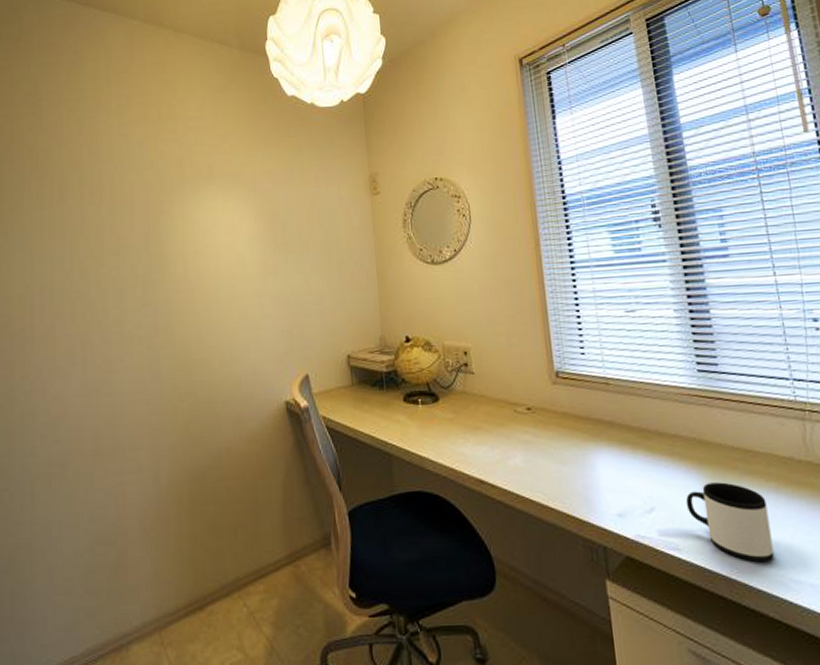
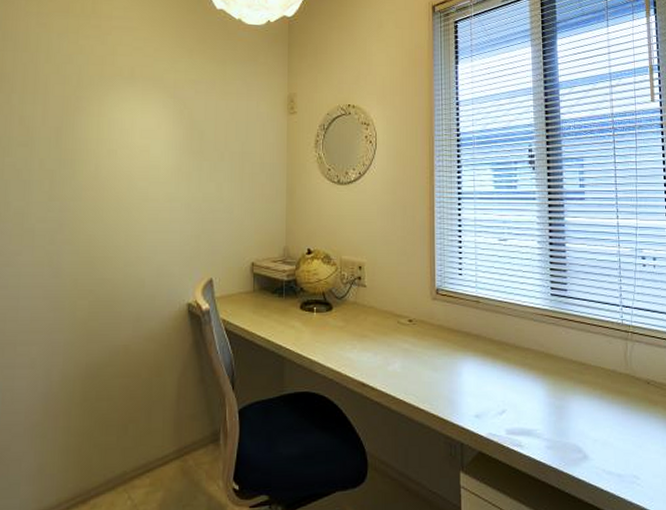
mug: present [685,482,775,561] -> none [530,389,594,456]

